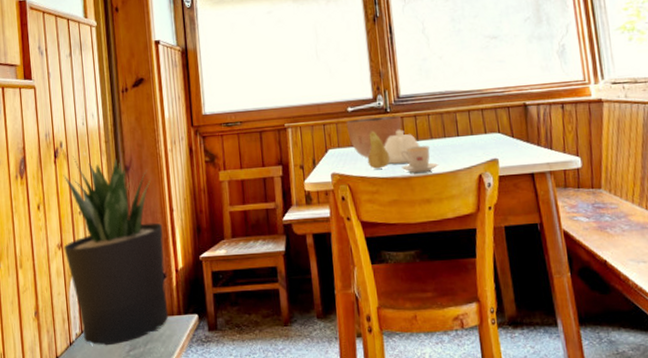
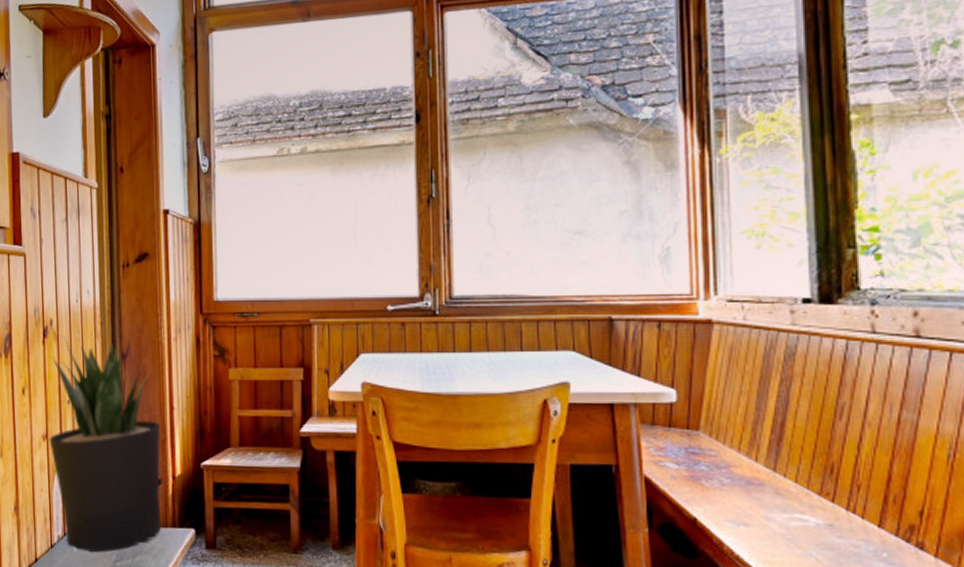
bowl: present [346,116,402,159] -> none [384,320,452,369]
fruit: present [367,131,391,169] -> none [407,336,435,382]
teapot: present [384,130,420,164] -> none [428,337,473,378]
teacup: present [400,146,439,173] -> none [448,359,495,390]

